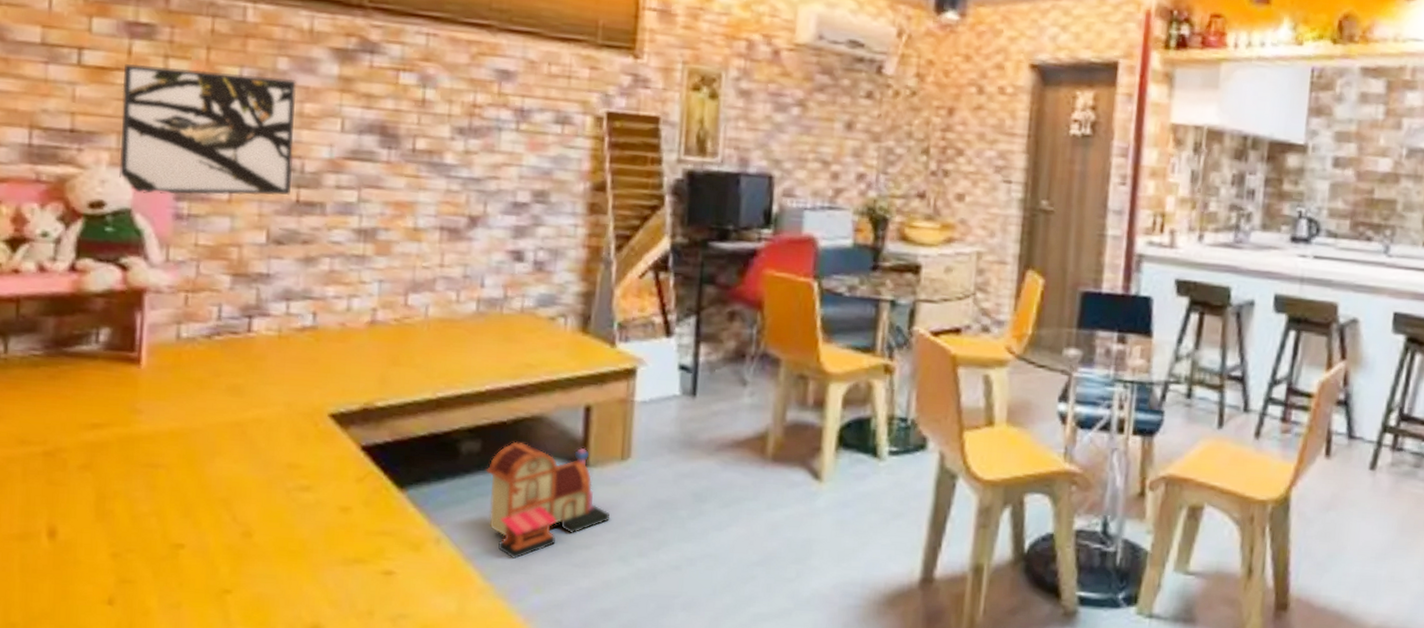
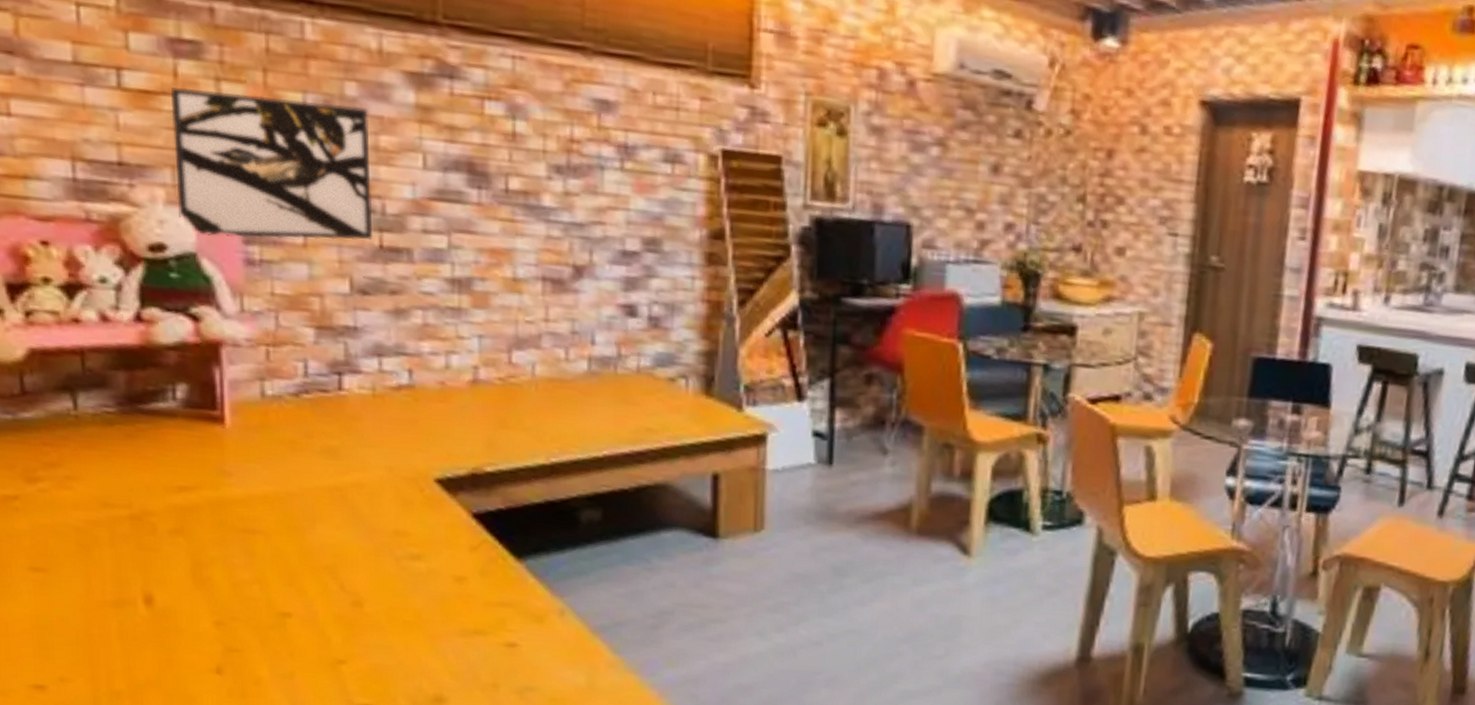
toy house: present [486,441,610,559] -> none [608,510,744,632]

